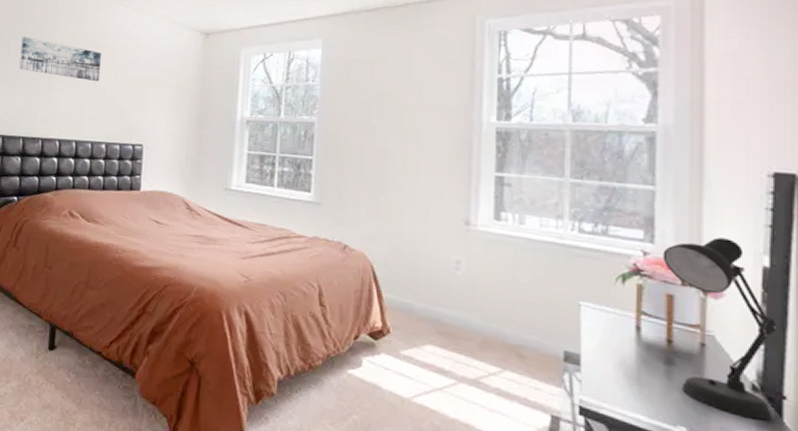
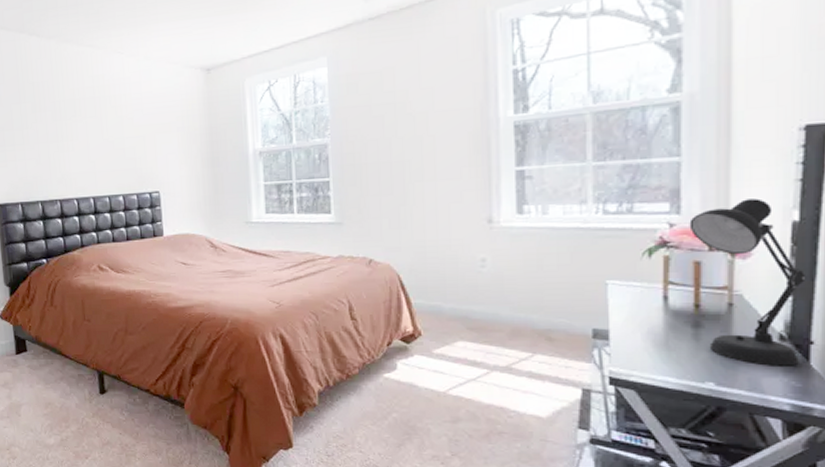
wall art: present [19,37,101,82] -> none [22,100,106,136]

